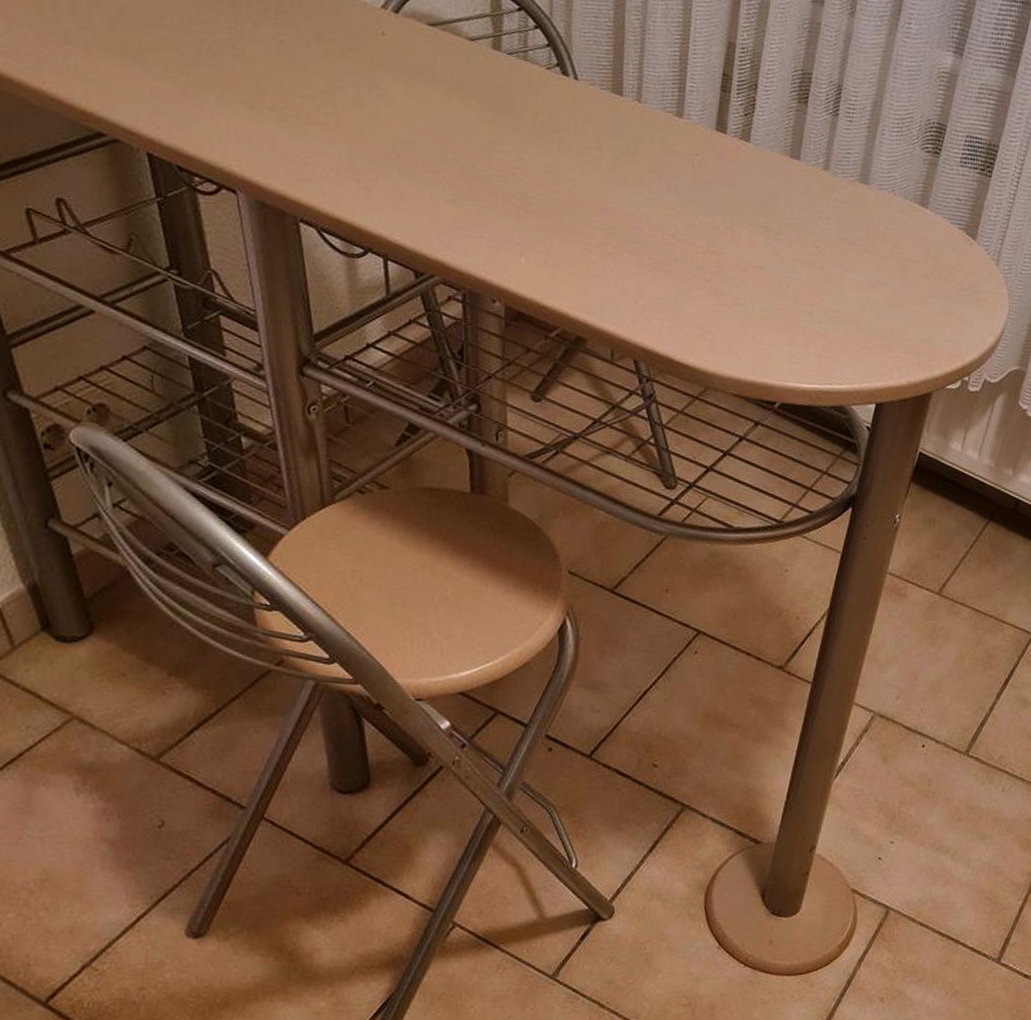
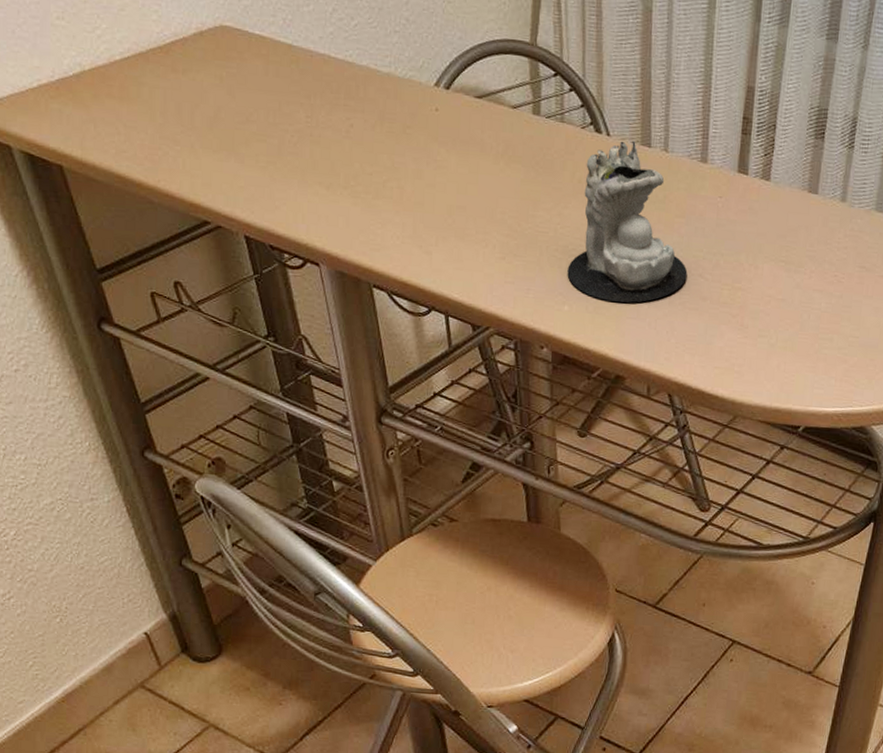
candle: none [525,86,659,260] -> present [567,140,688,303]

